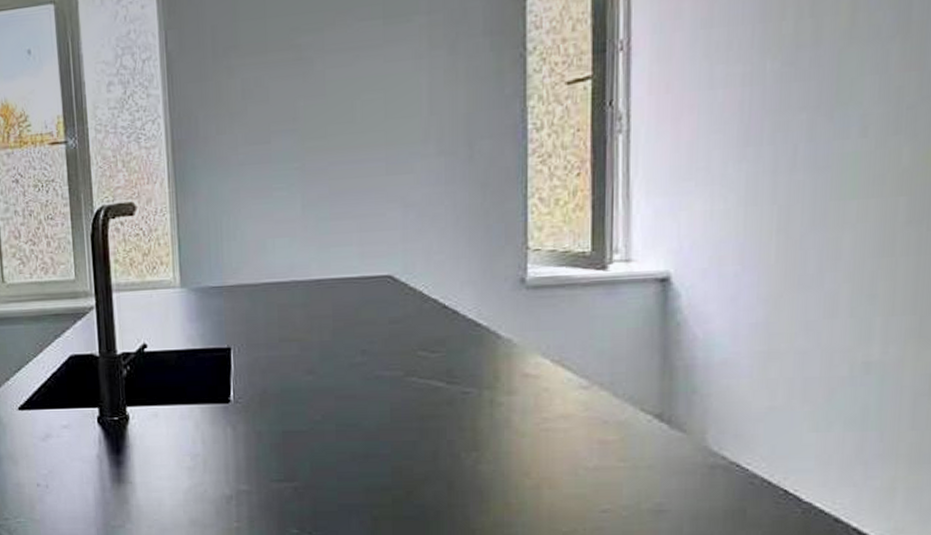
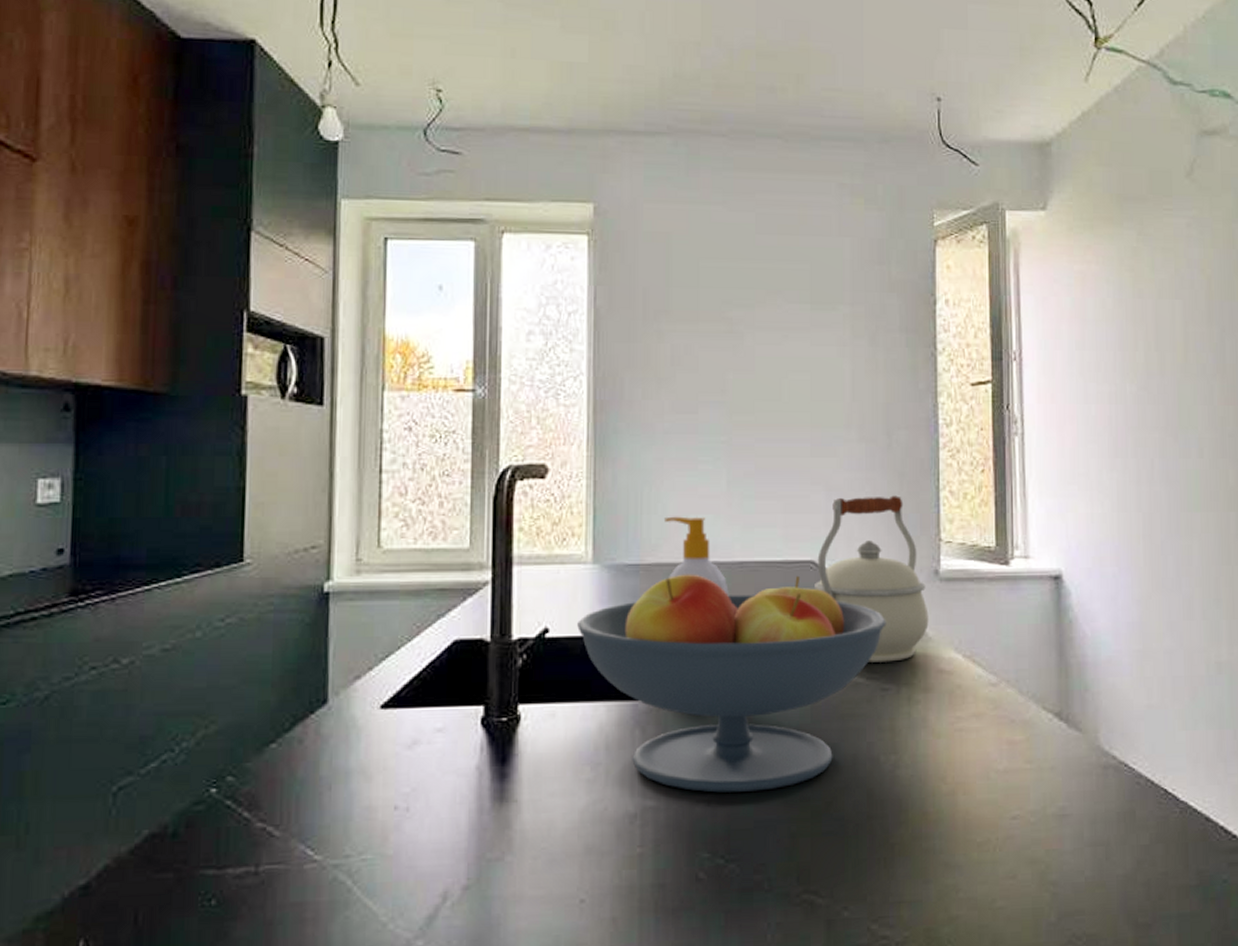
fruit bowl: none [171,290,468,481] -> present [577,574,886,793]
soap bottle: none [244,240,307,312] -> present [665,516,729,596]
kettle: none [392,207,513,368] -> present [815,495,929,663]

